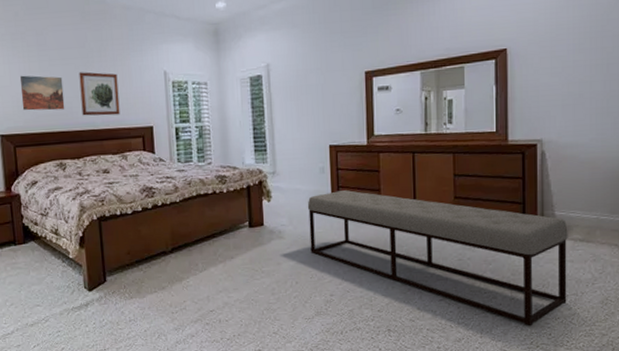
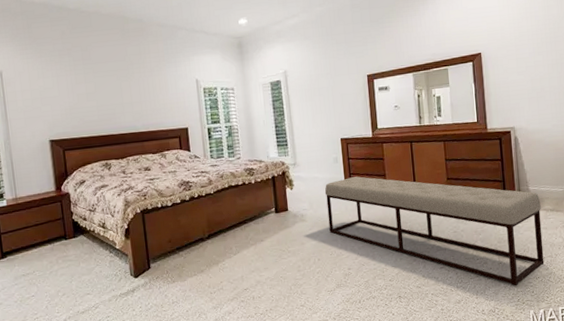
wall art: present [20,75,65,111] -> none [67,86,109,118]
wall art: present [79,72,120,116] -> none [120,82,159,121]

